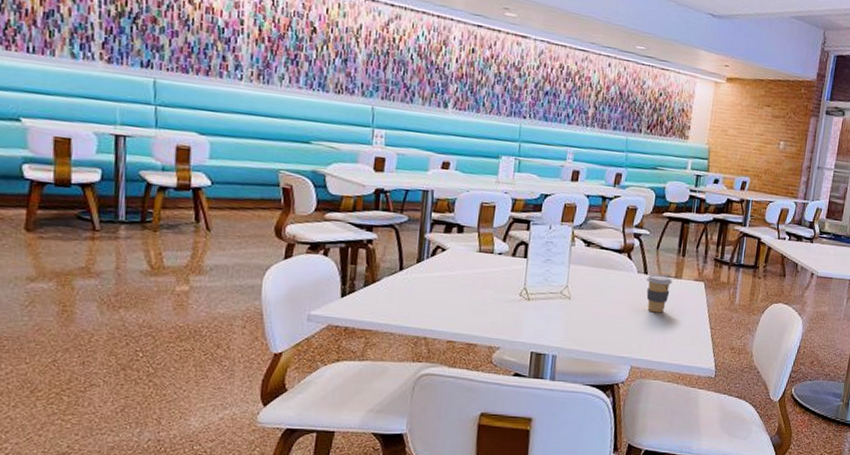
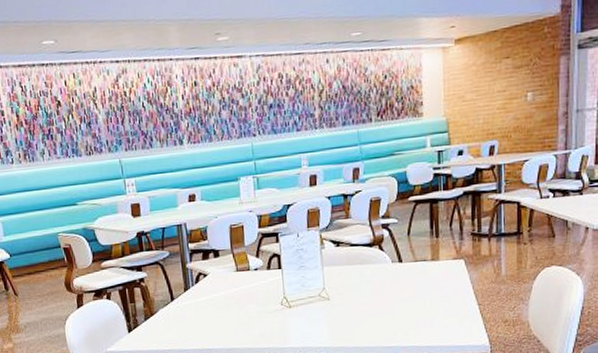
coffee cup: present [646,274,672,313] -> none [401,260,430,299]

